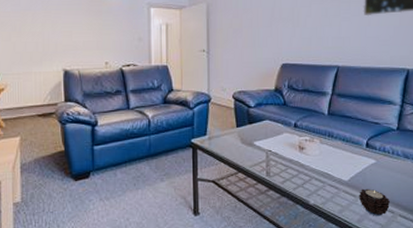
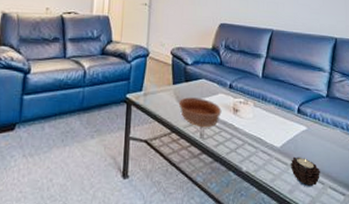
bowl: none [243,138,287,166] -> present [178,97,222,128]

